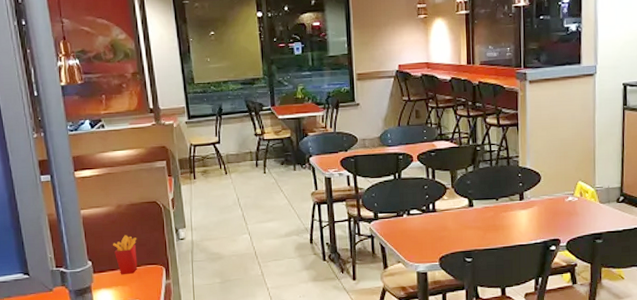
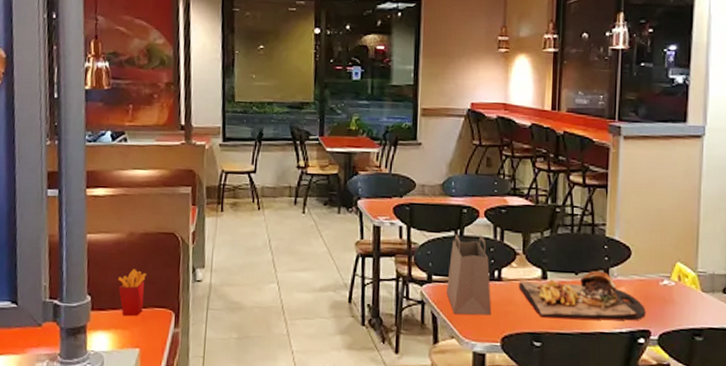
shopping bag: none [391,176,430,244] -> present [446,234,492,316]
food tray: none [450,195,555,238] -> present [518,270,646,321]

